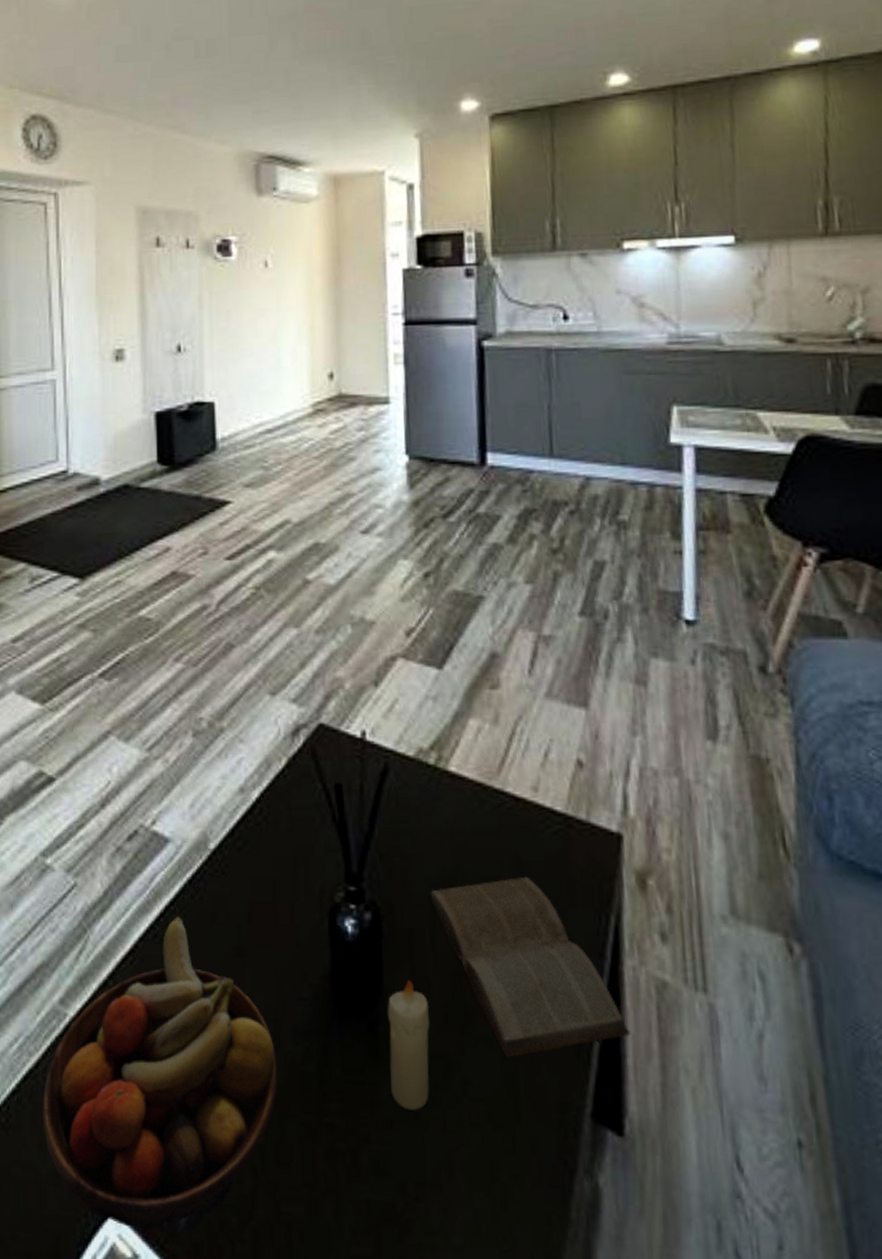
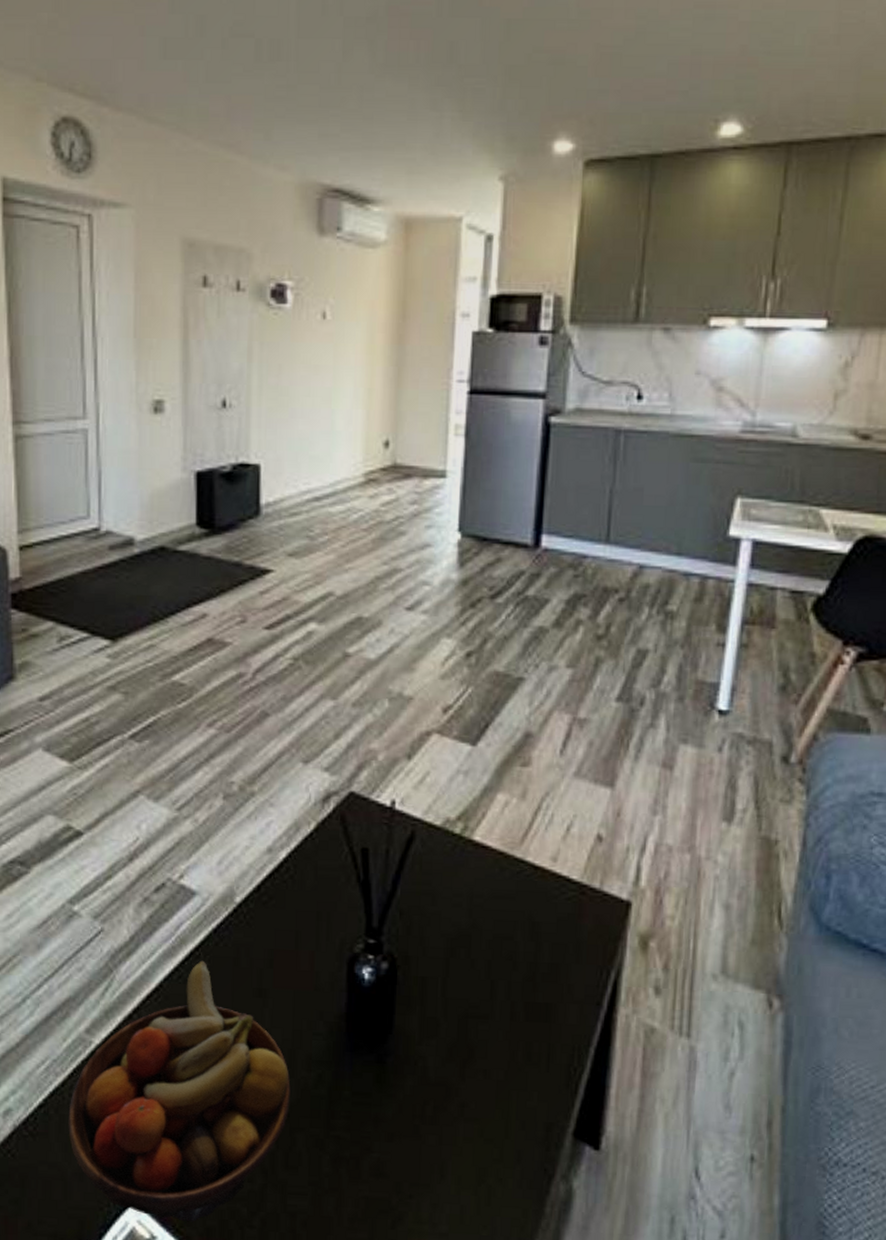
candle: present [387,979,430,1110] -> none [394,1020,436,1127]
book: present [430,876,631,1058] -> none [445,935,617,1087]

